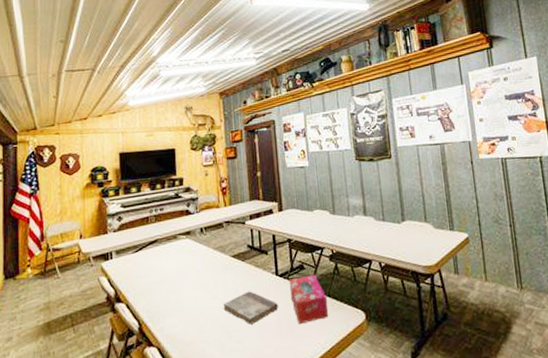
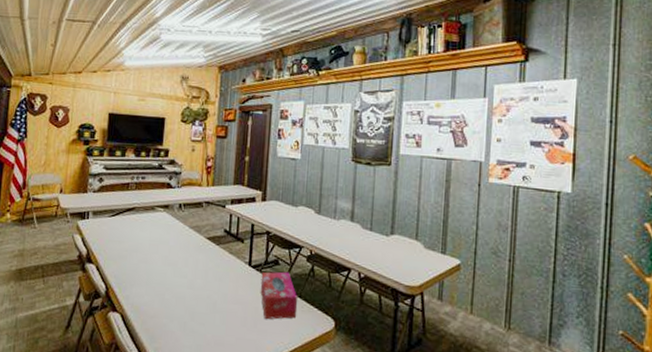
book: present [223,291,278,325] -> none [190,276,246,310]

